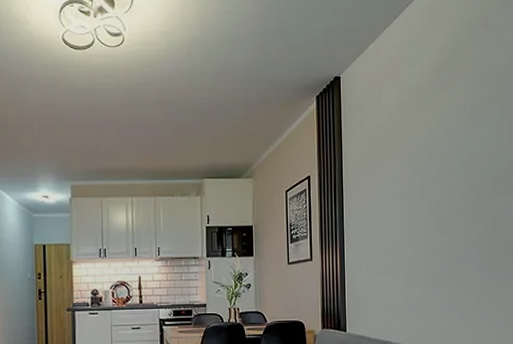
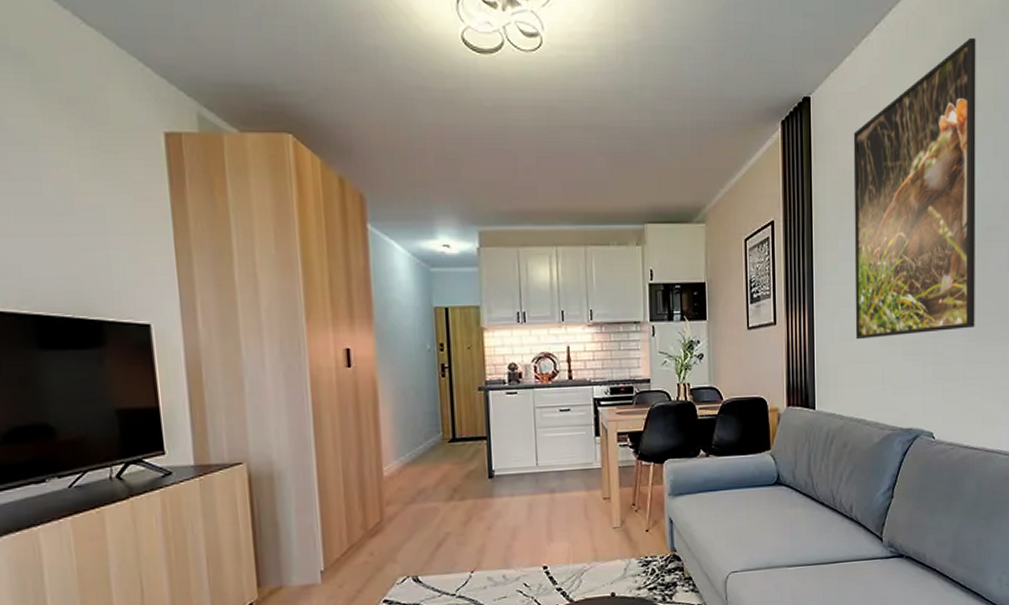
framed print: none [377,25,487,274] -> present [853,37,976,340]

